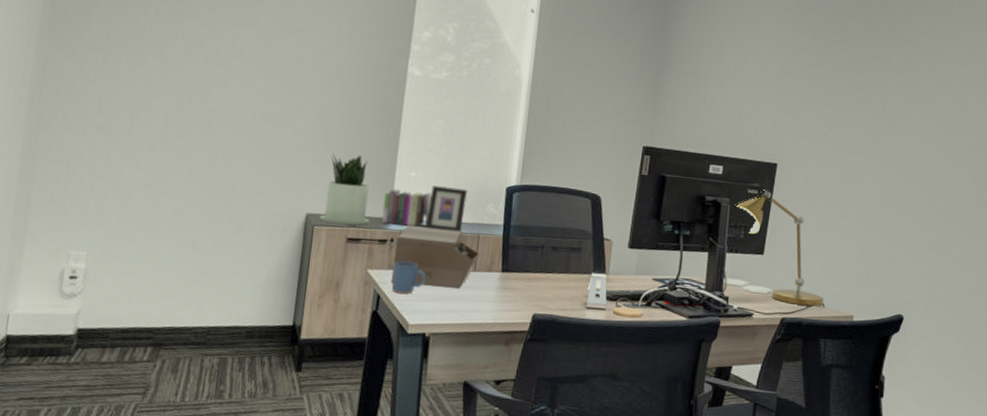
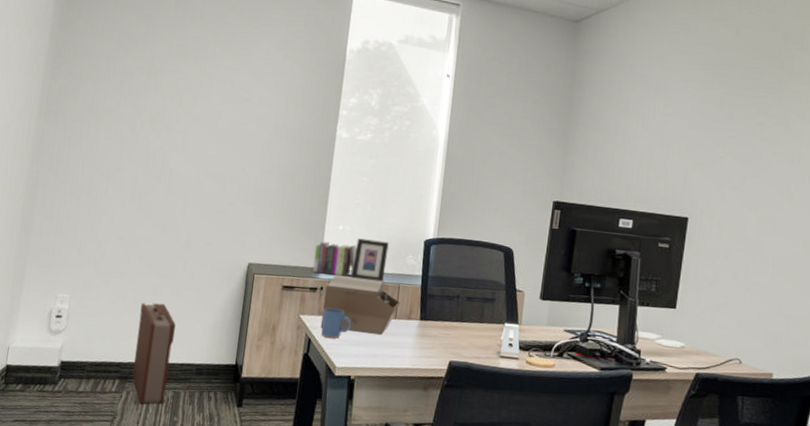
briefcase: none [168,259,221,374] -> present [132,302,176,404]
planter: present [319,153,370,226] -> none [259,208,303,275]
desk lamp: present [734,189,824,307] -> none [645,243,741,363]

